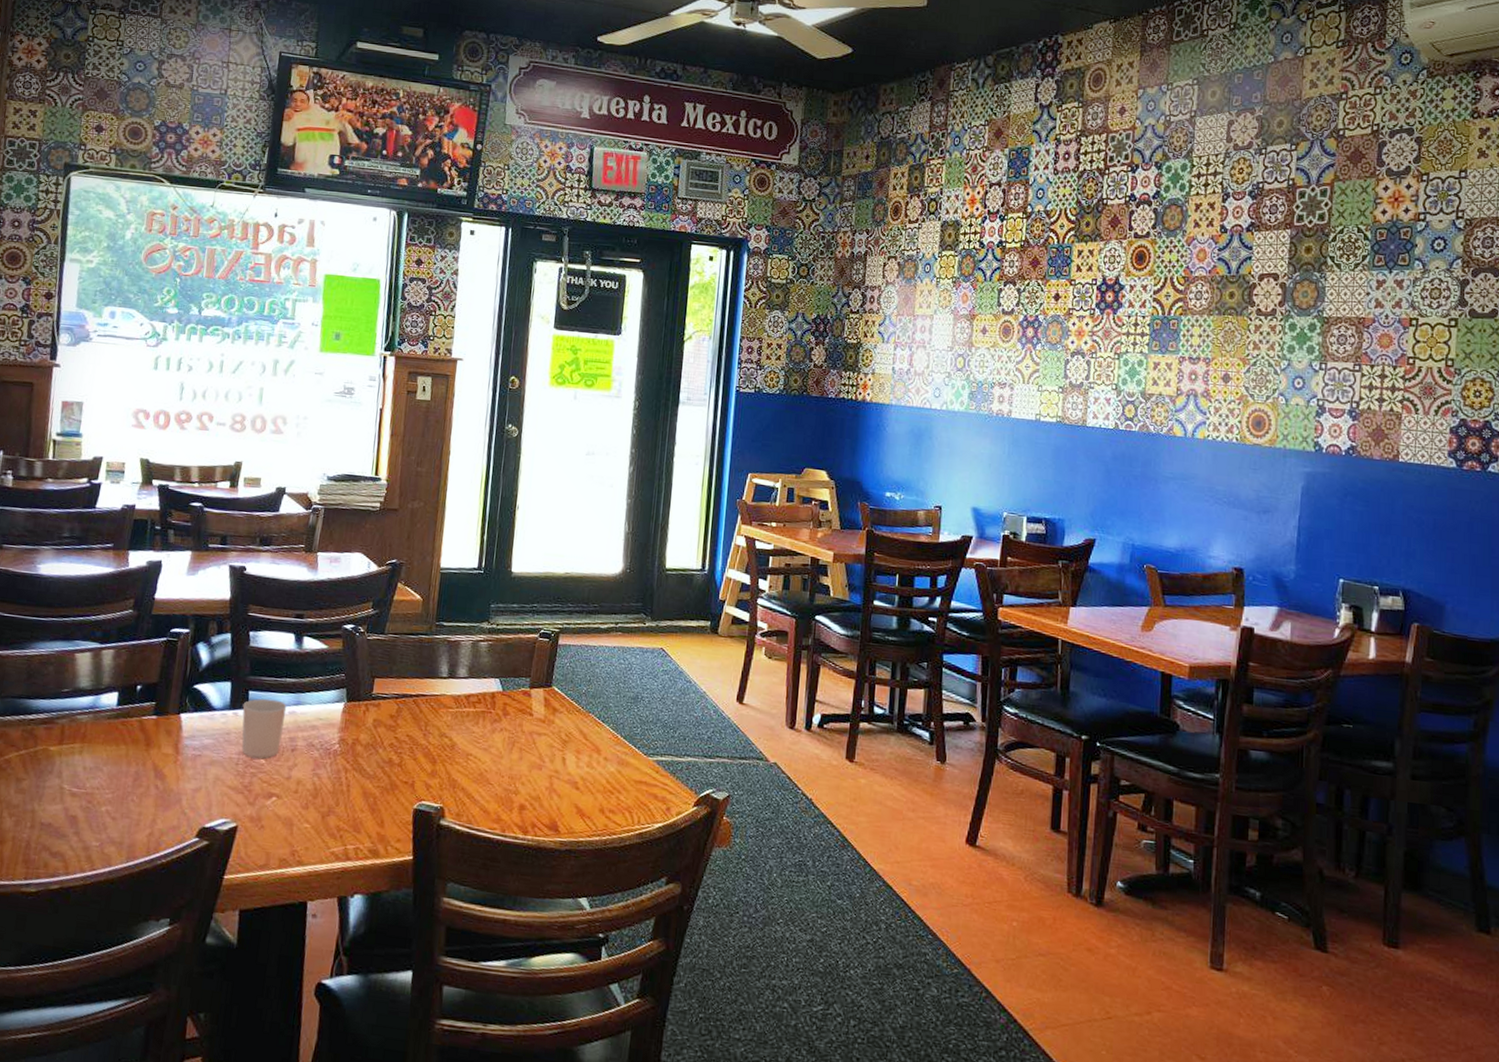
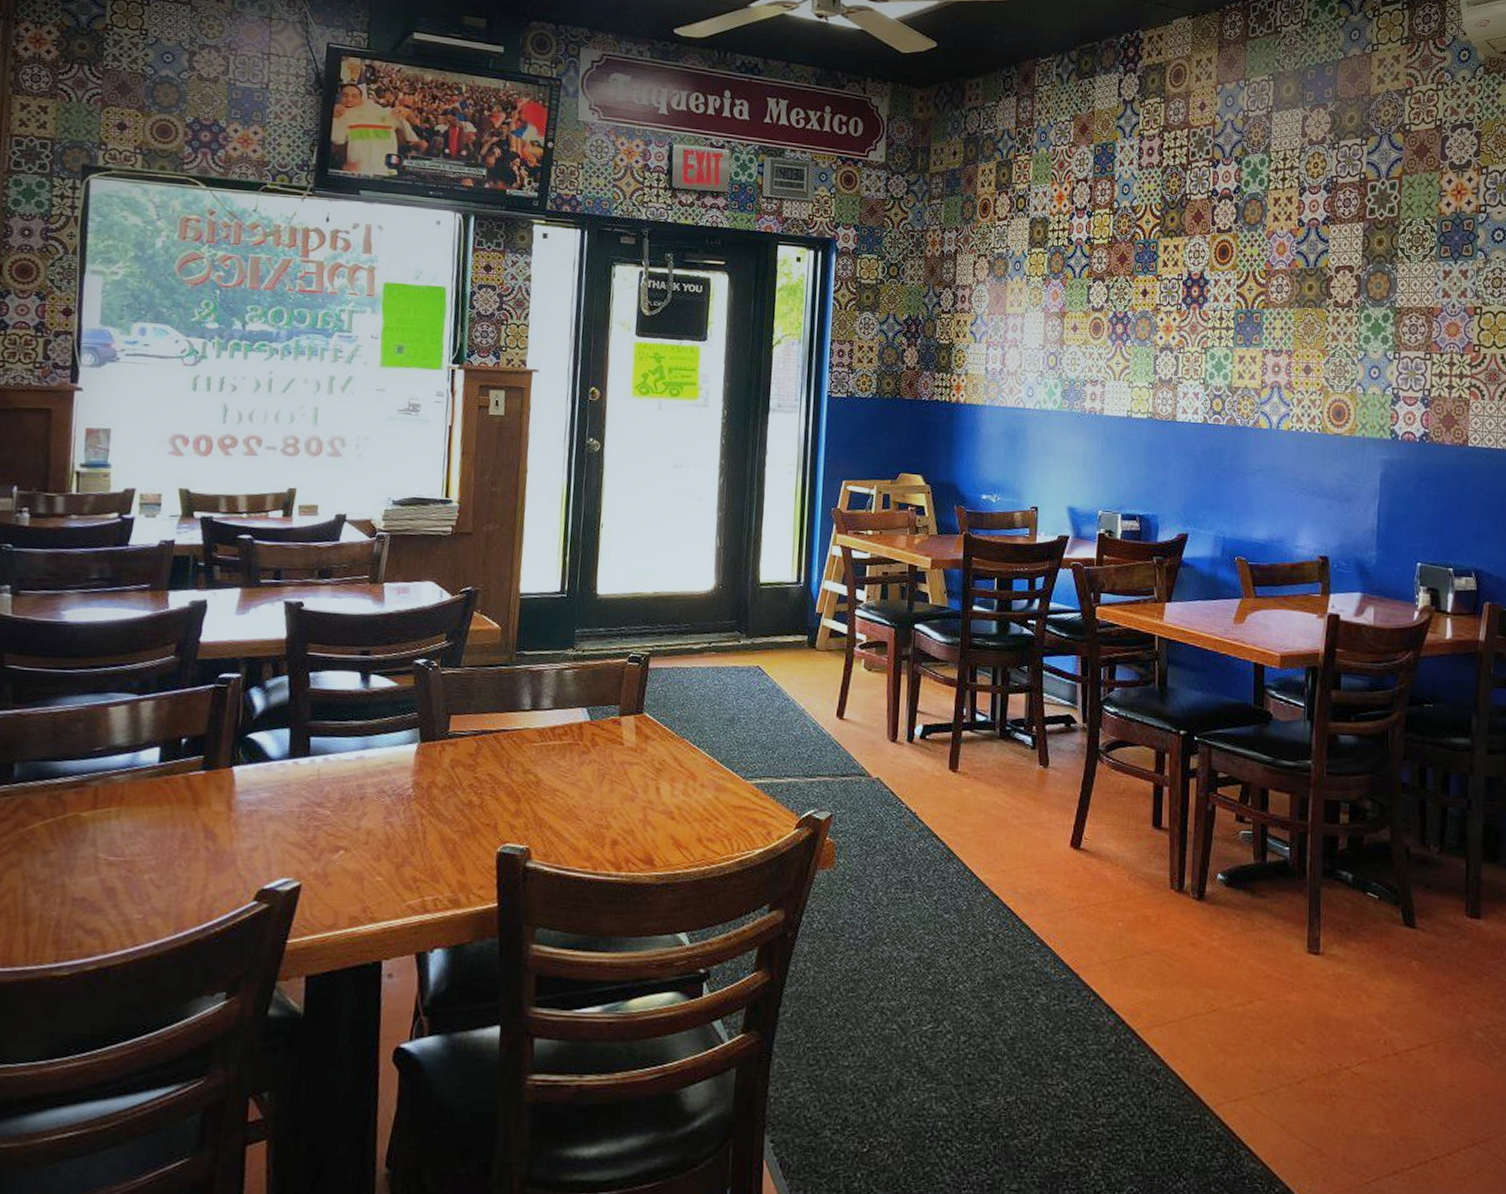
cup: present [241,698,287,759] -> none [303,744,354,809]

